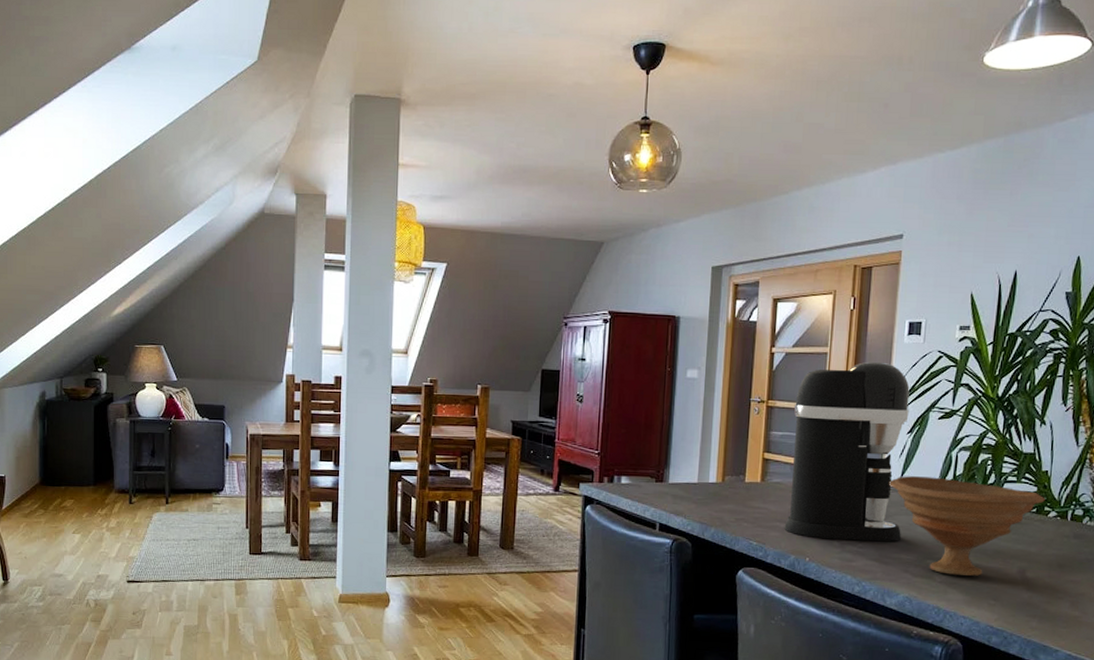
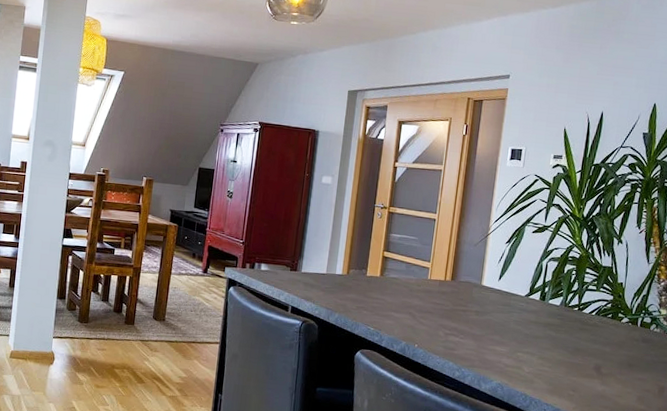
coffee maker: present [784,361,910,541] -> none [398,180,510,335]
bowl: present [888,476,1045,576] -> none [488,279,620,369]

